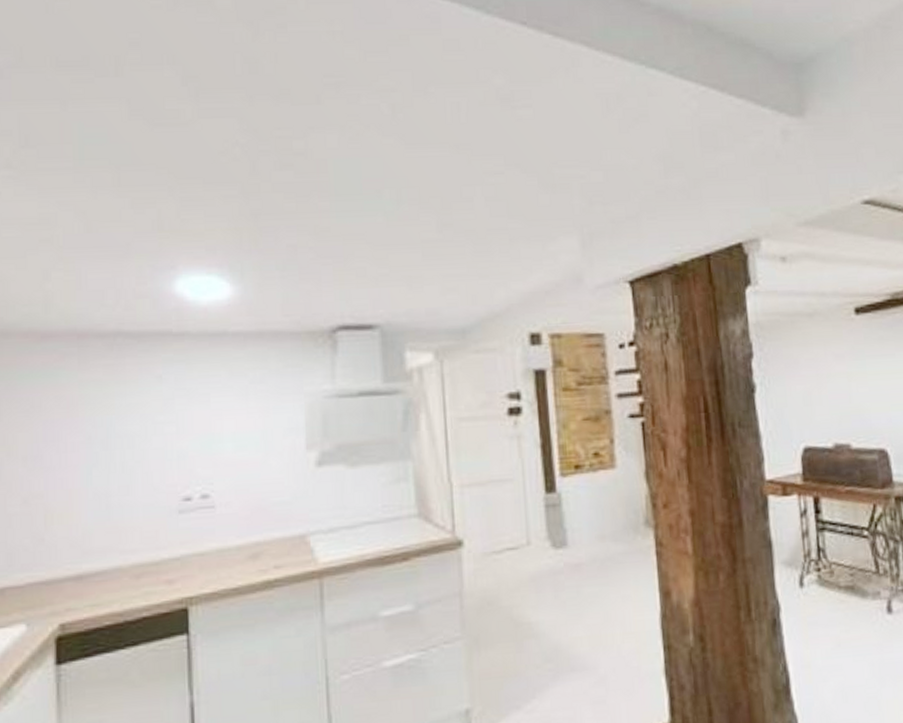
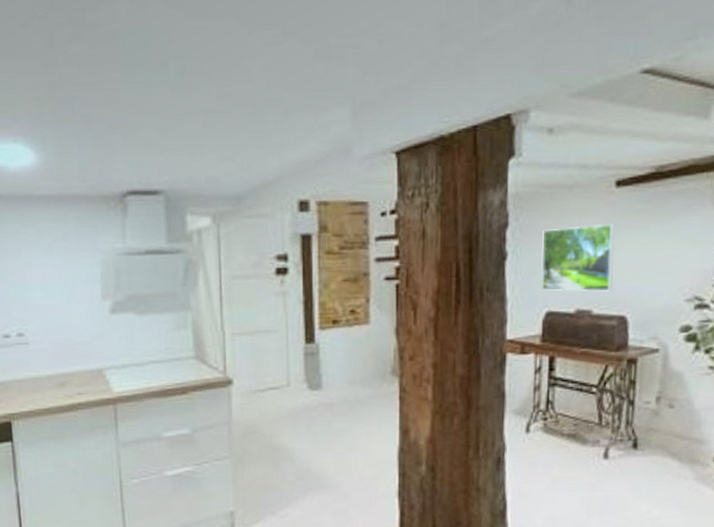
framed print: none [789,351,868,425] -> present [540,223,615,292]

